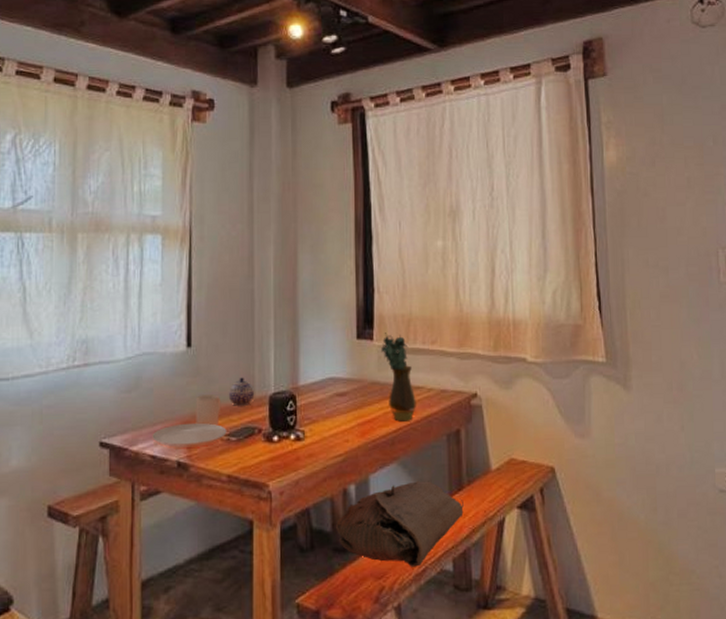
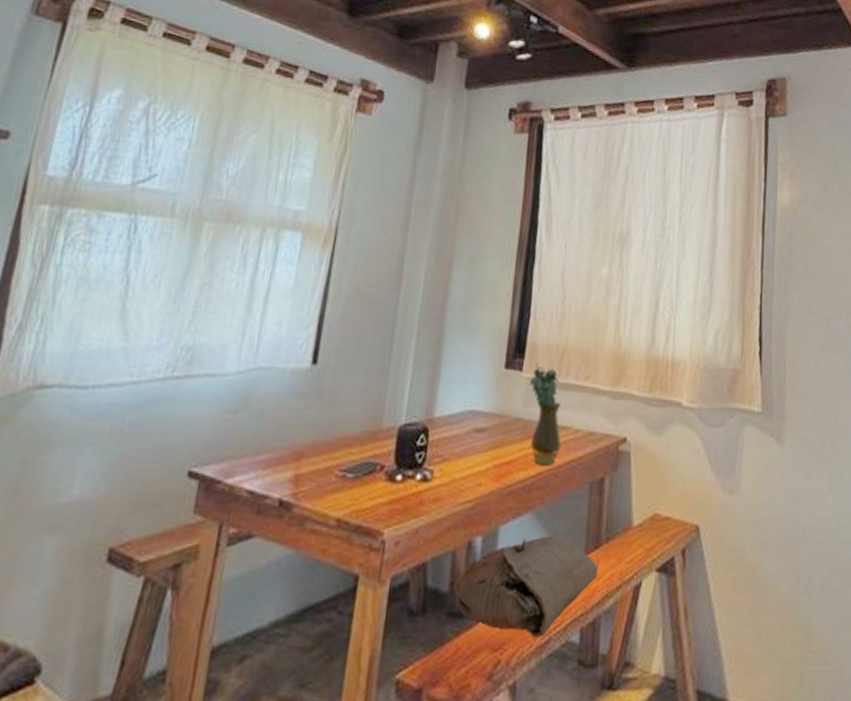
plate: present [152,422,227,449] -> none [253,453,344,485]
cup: present [196,394,221,426] -> none [308,421,343,459]
teapot: present [228,377,255,406] -> none [351,403,383,437]

